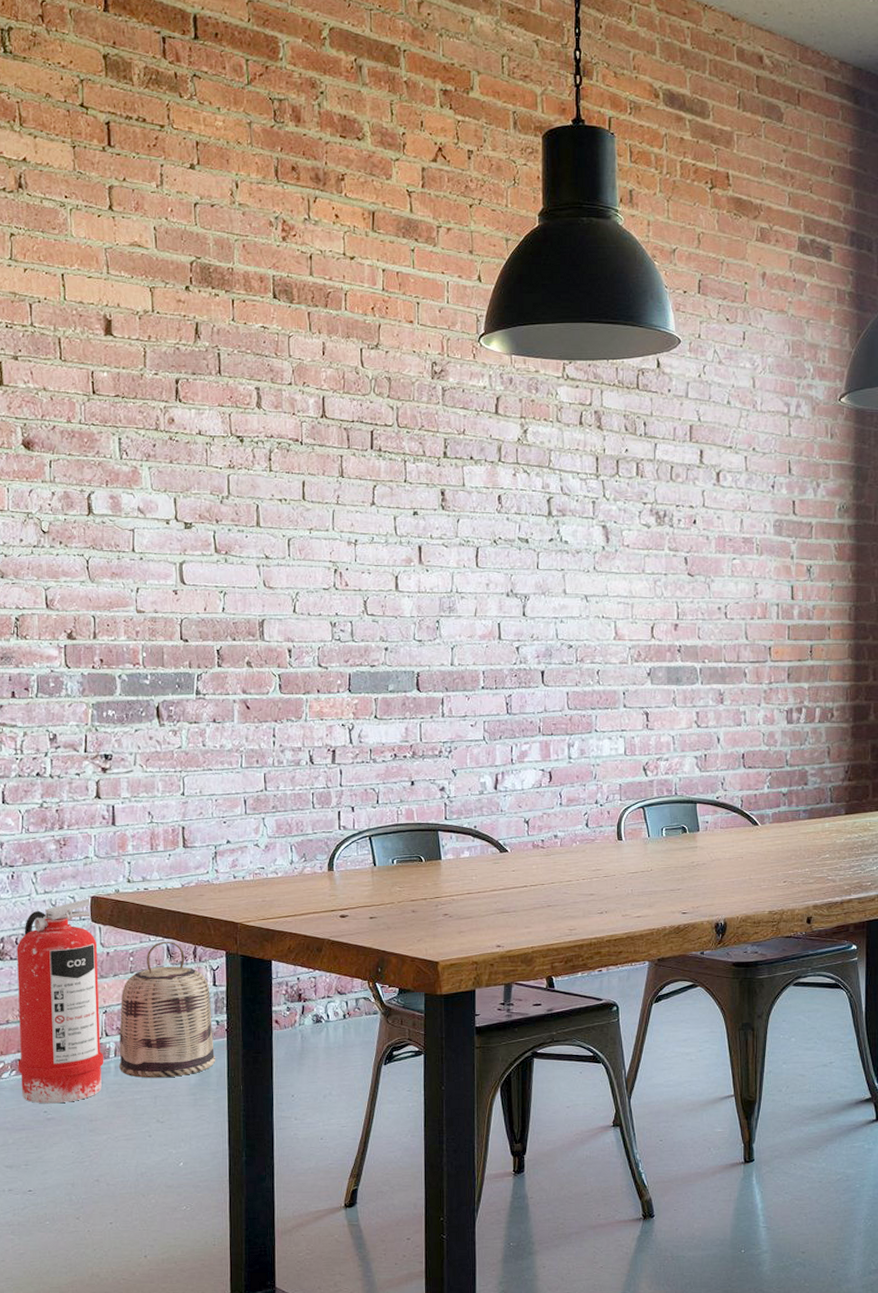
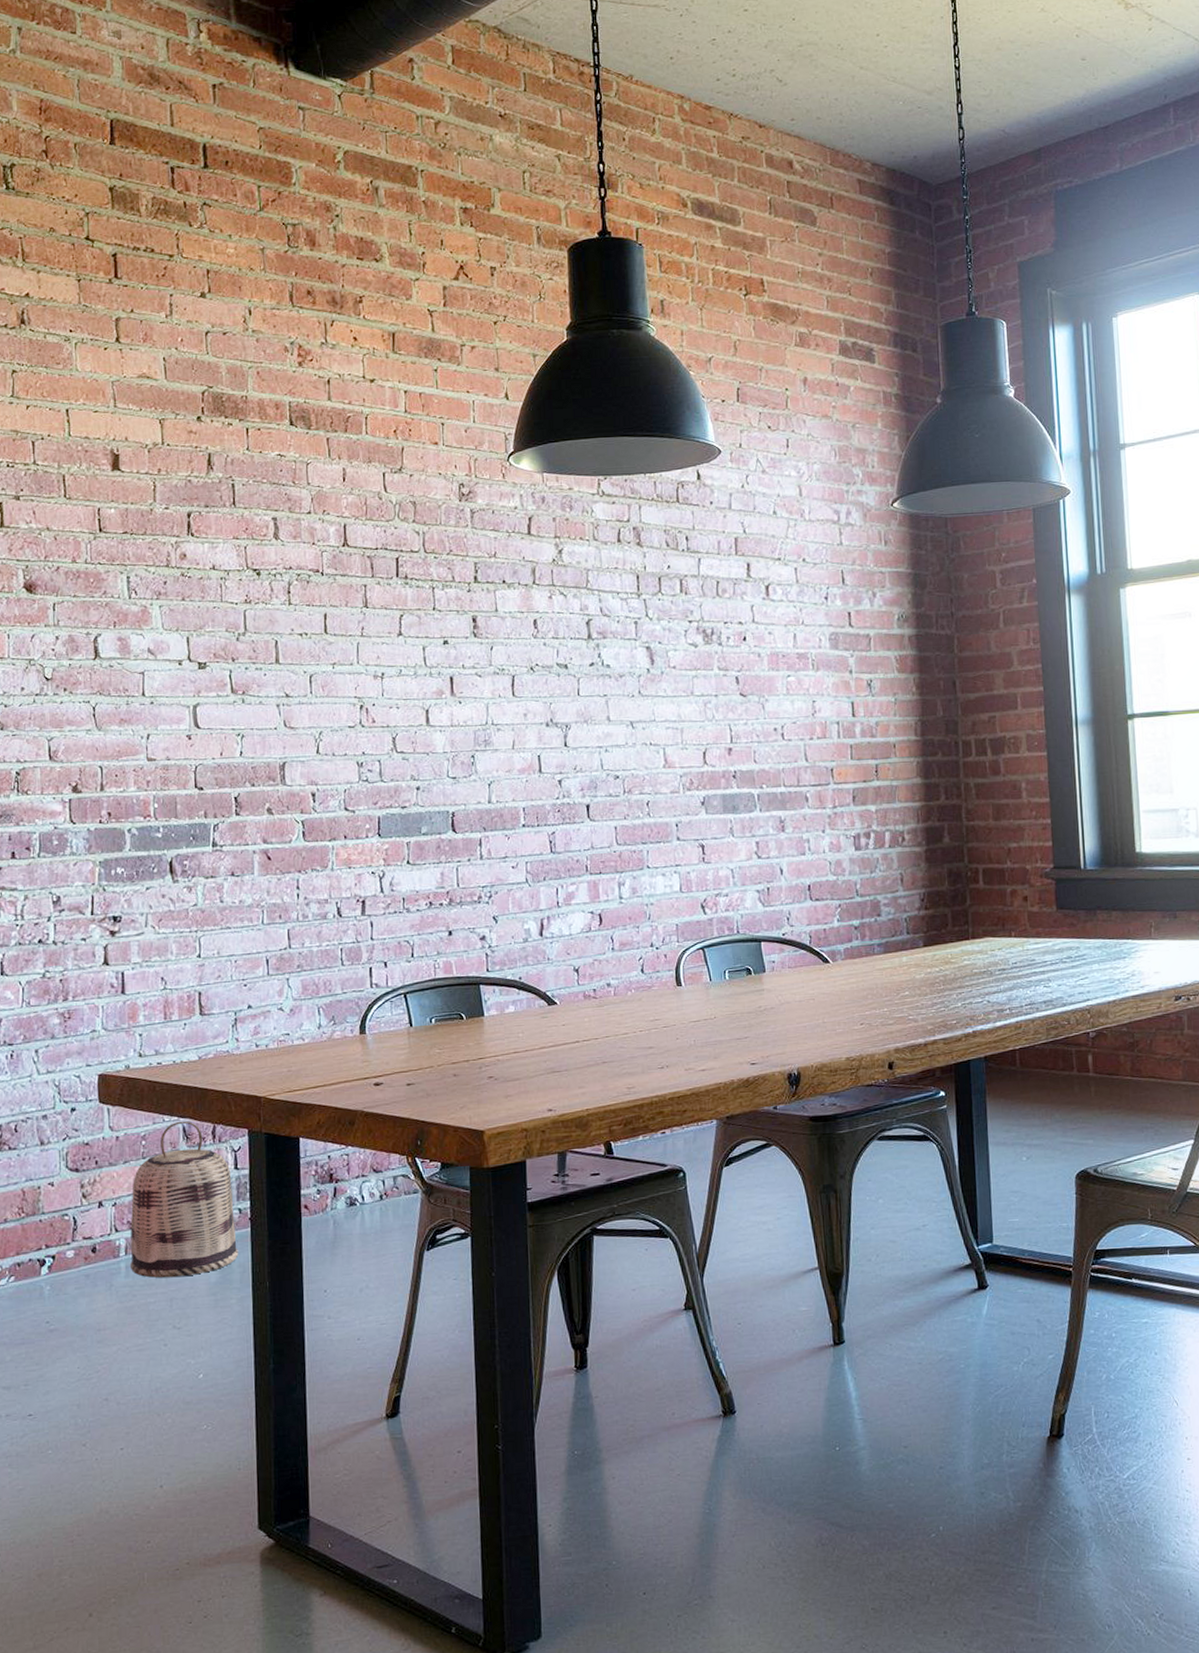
fire extinguisher: present [16,898,104,1104] -> none [16,1076,114,1313]

